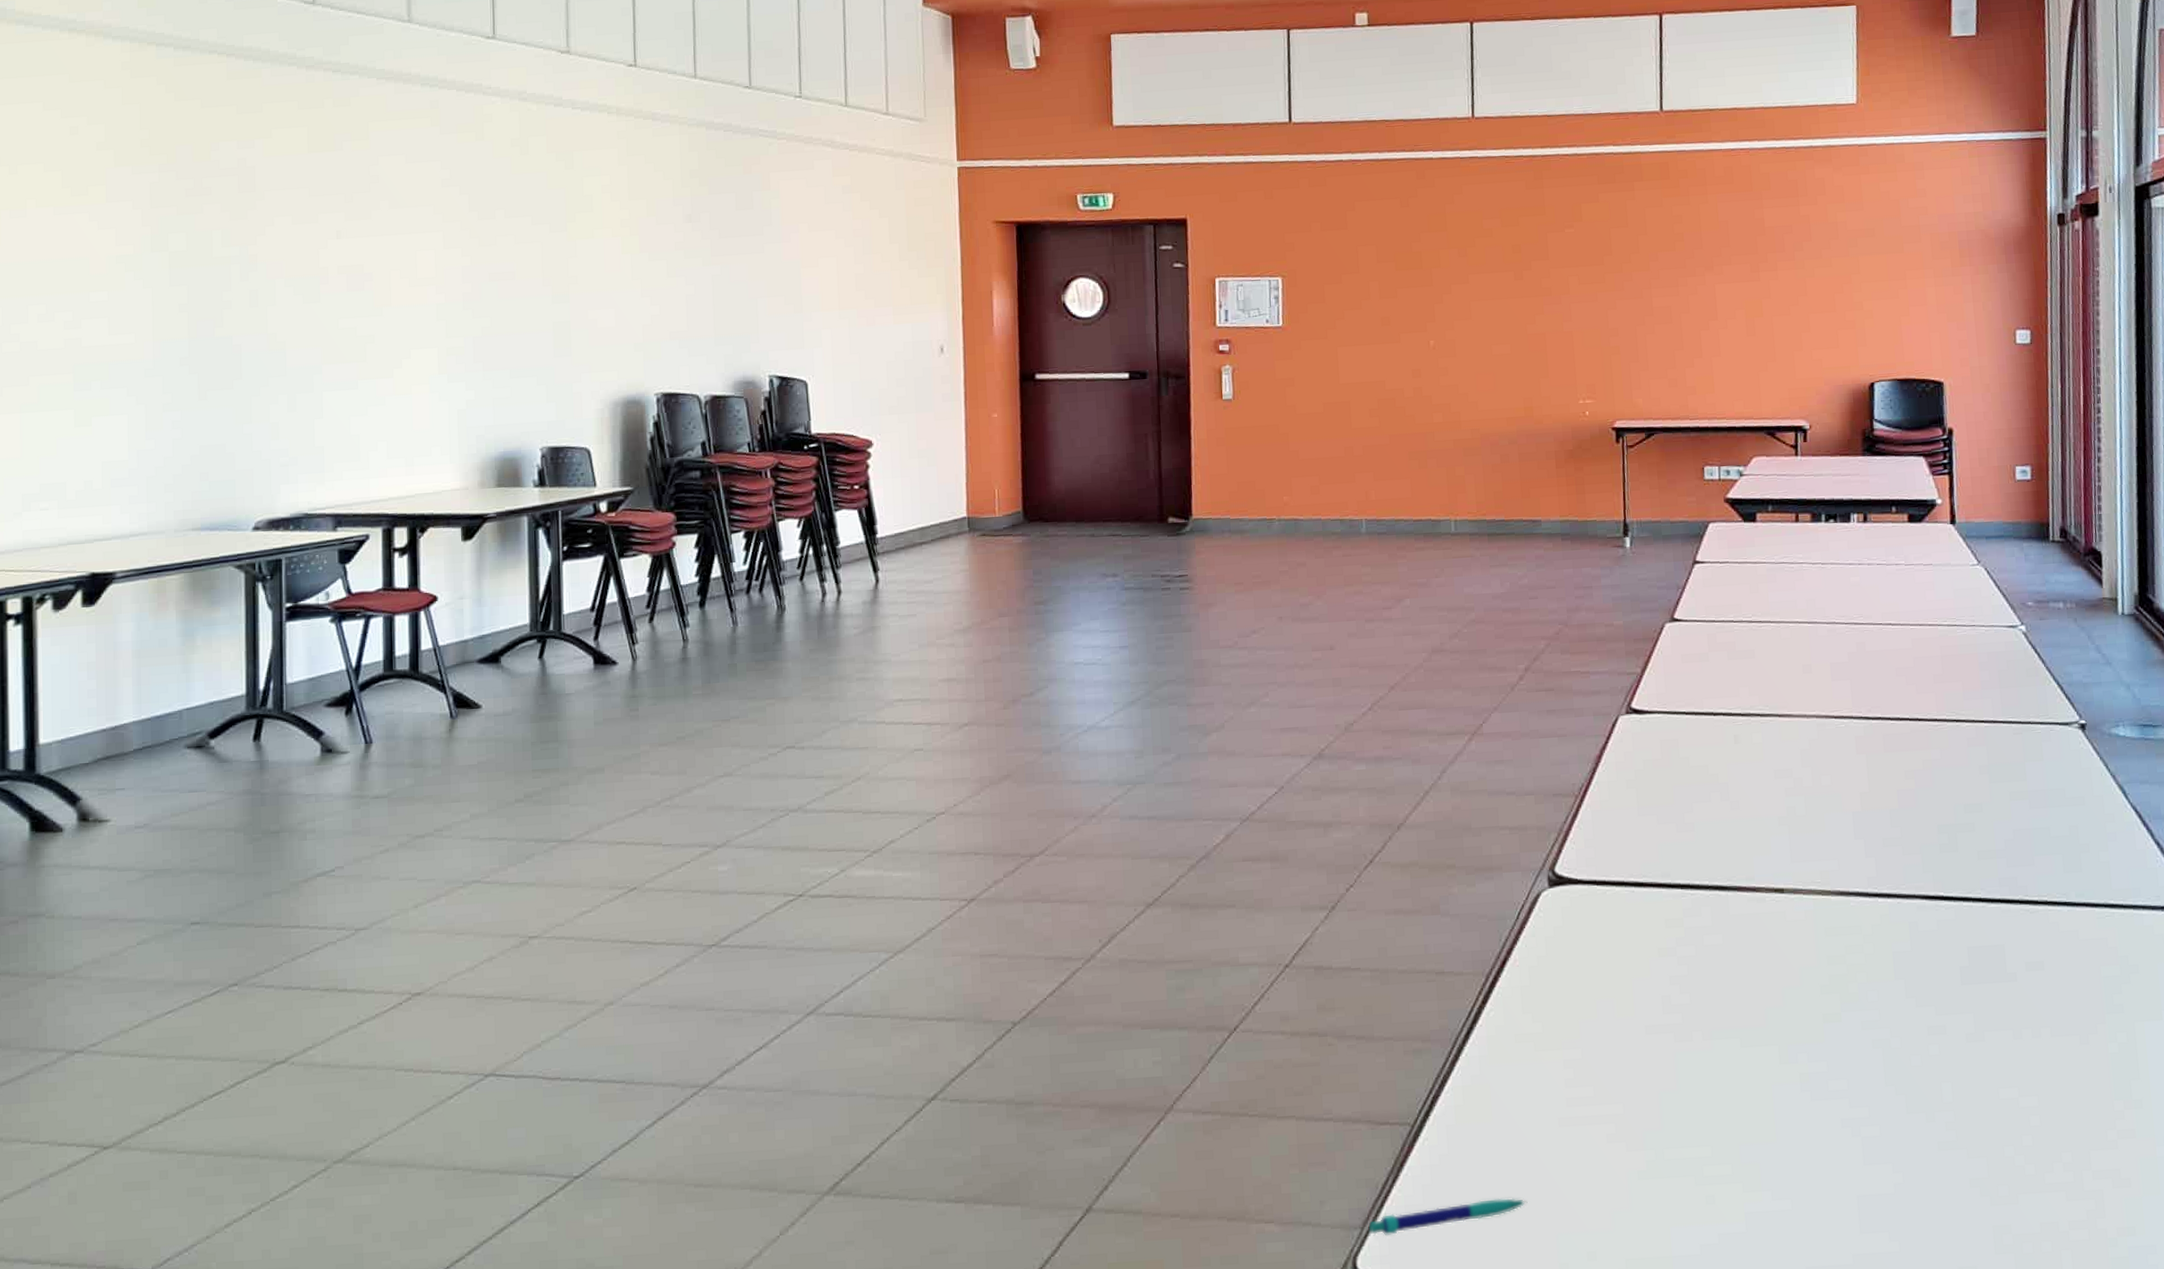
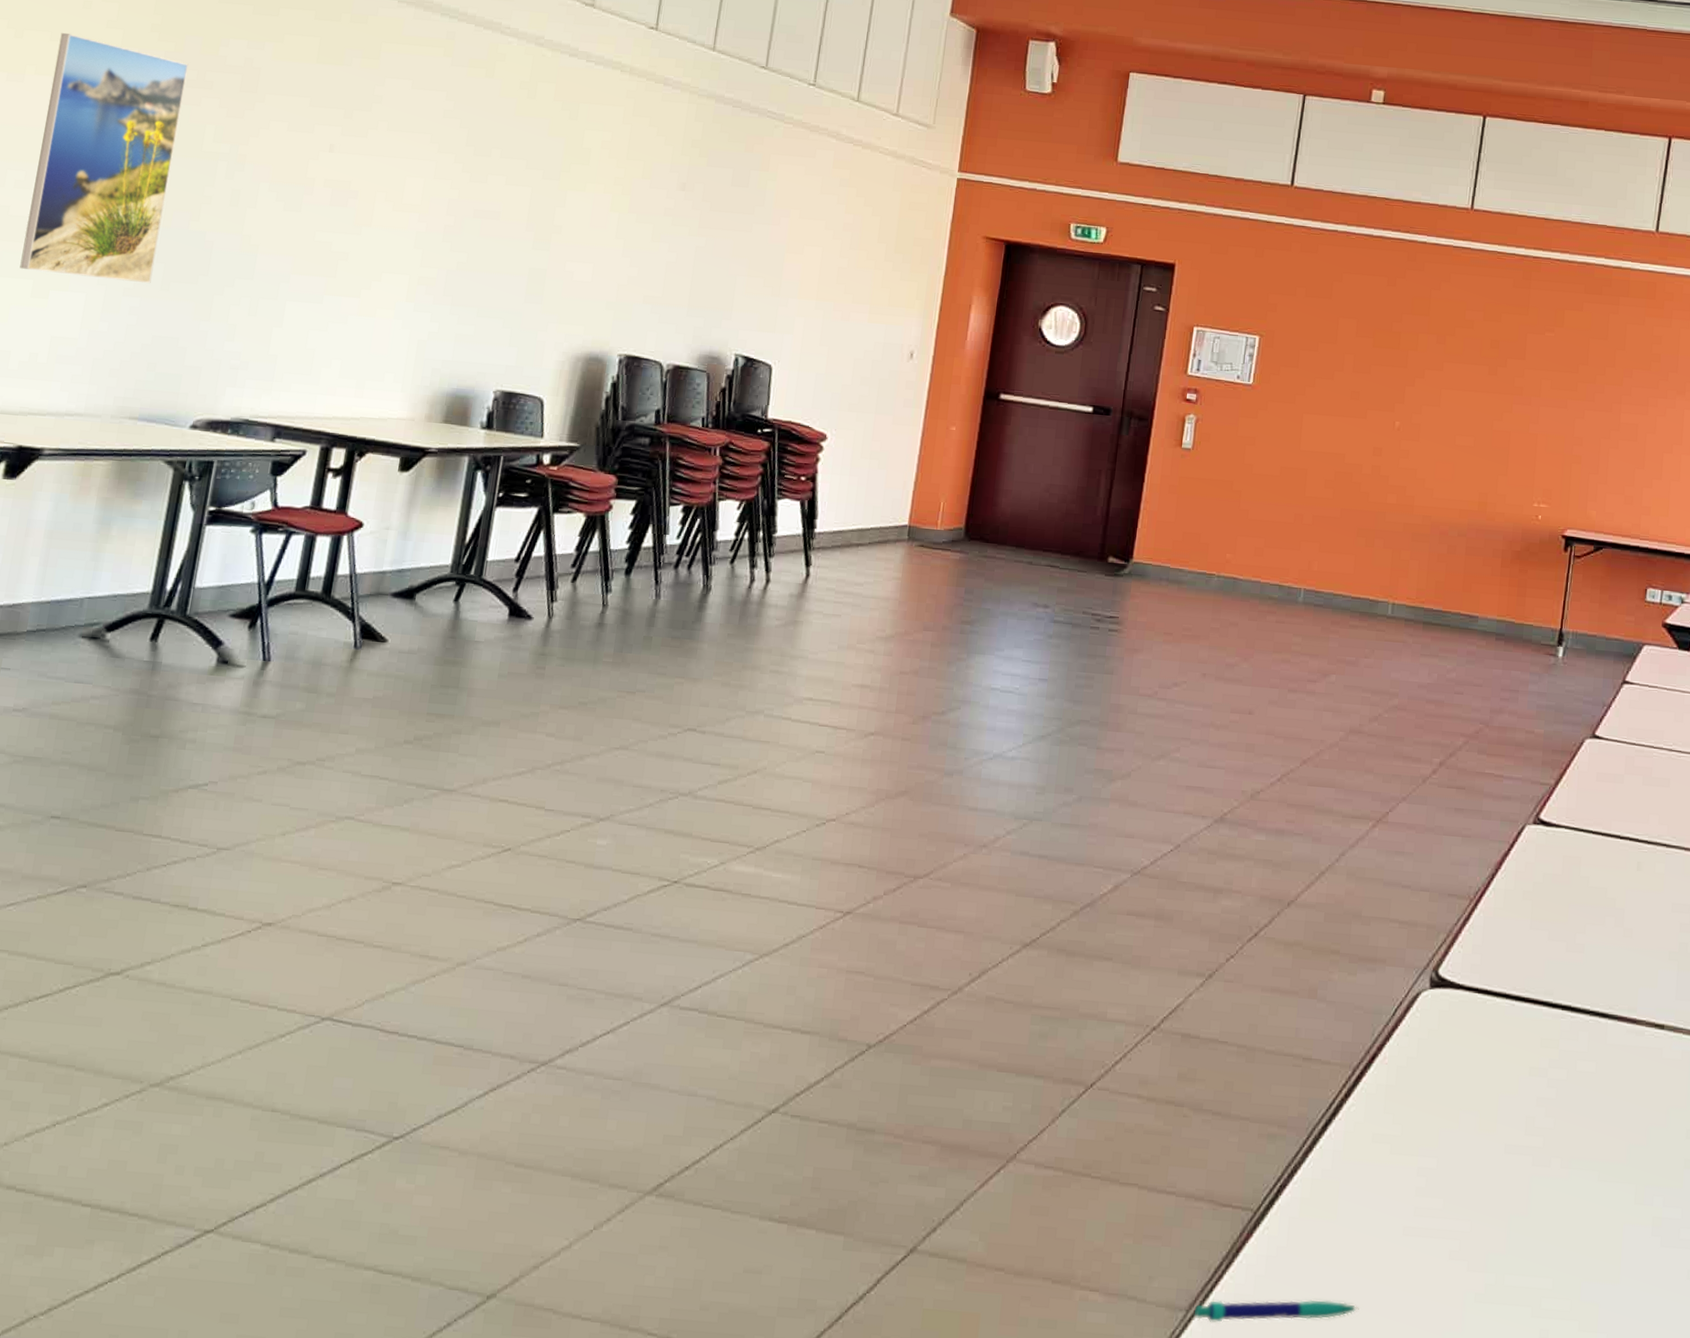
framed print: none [54,161,188,401] -> present [19,32,189,284]

